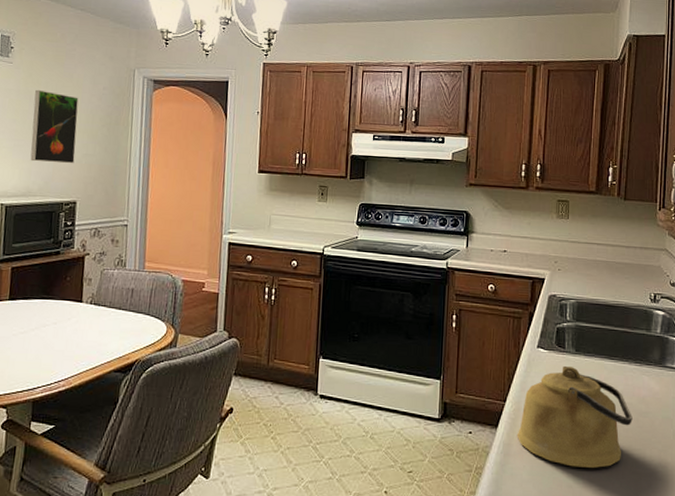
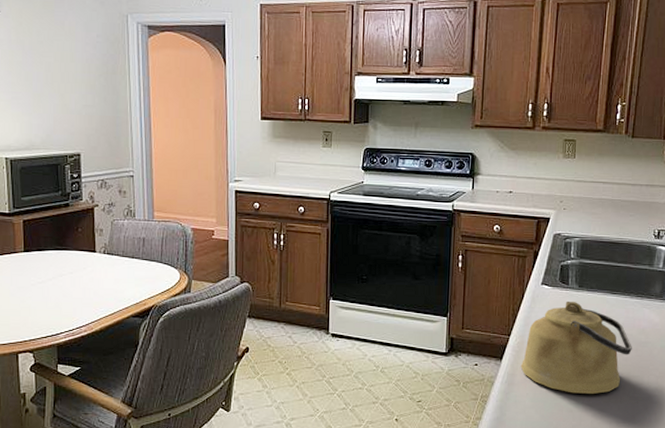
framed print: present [30,89,79,164] -> none [27,39,75,116]

